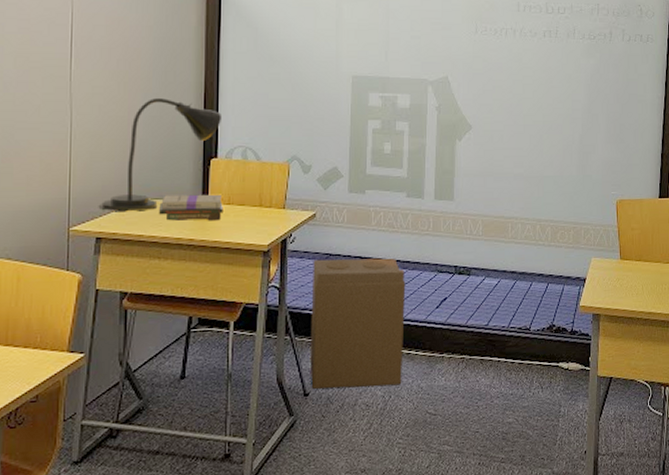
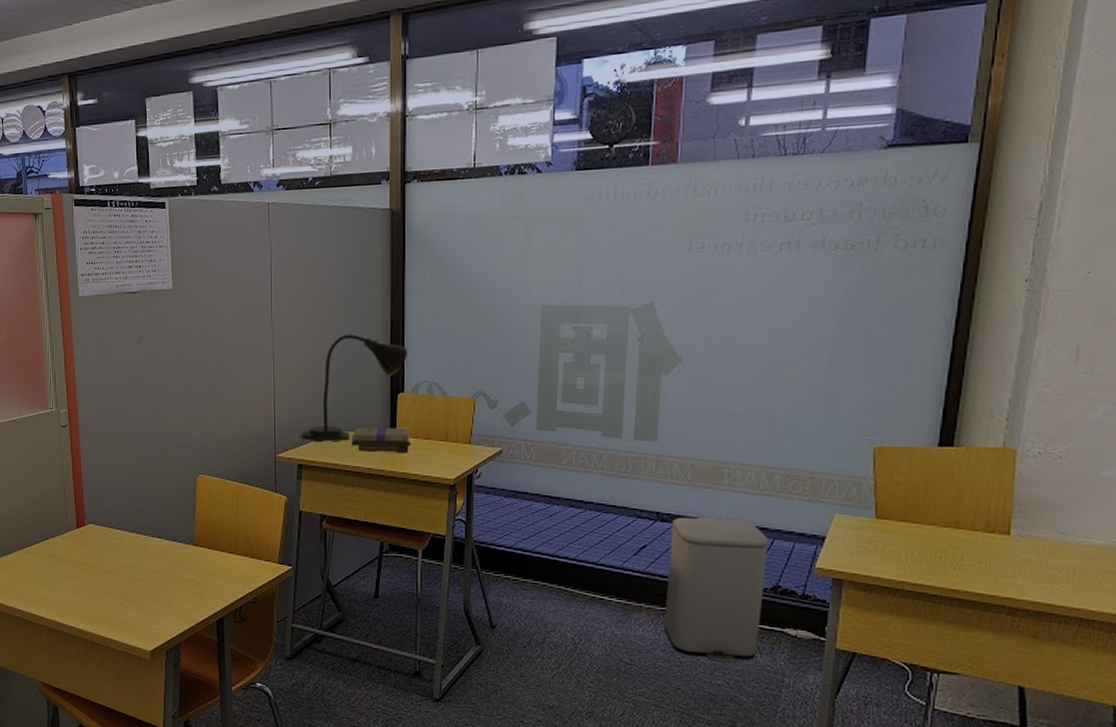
cardboard box: present [310,258,406,389] -> none [496,496,600,630]
pedal bin: none [463,267,544,402] -> present [664,517,768,663]

